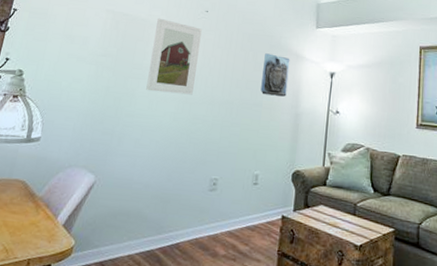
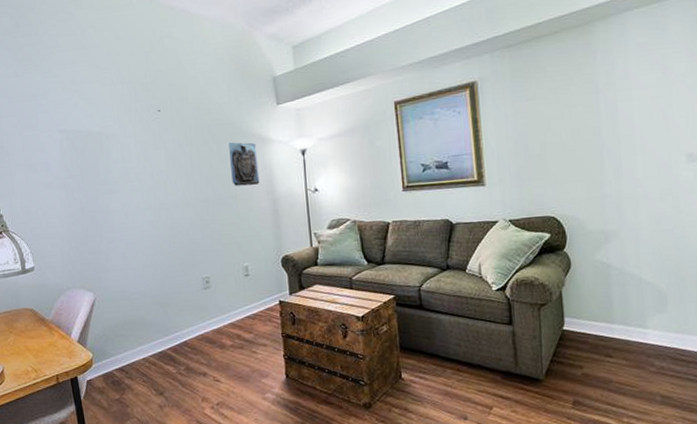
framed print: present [146,18,202,95] -> none [111,127,165,205]

